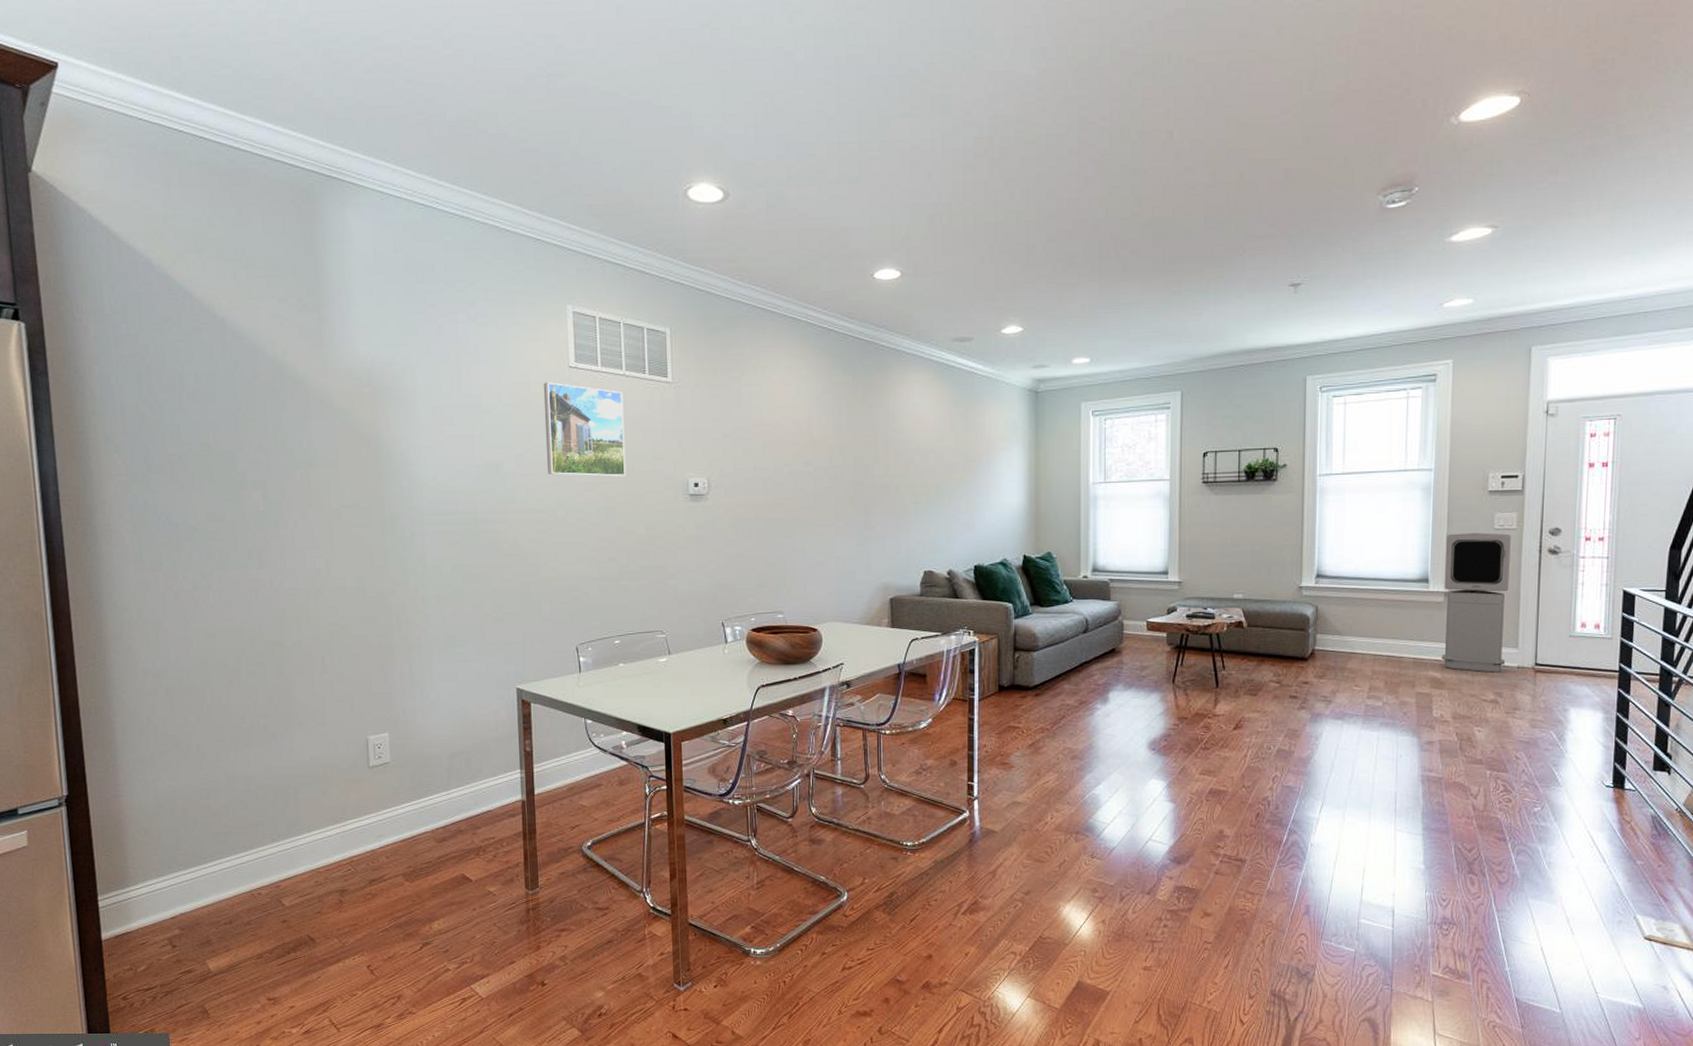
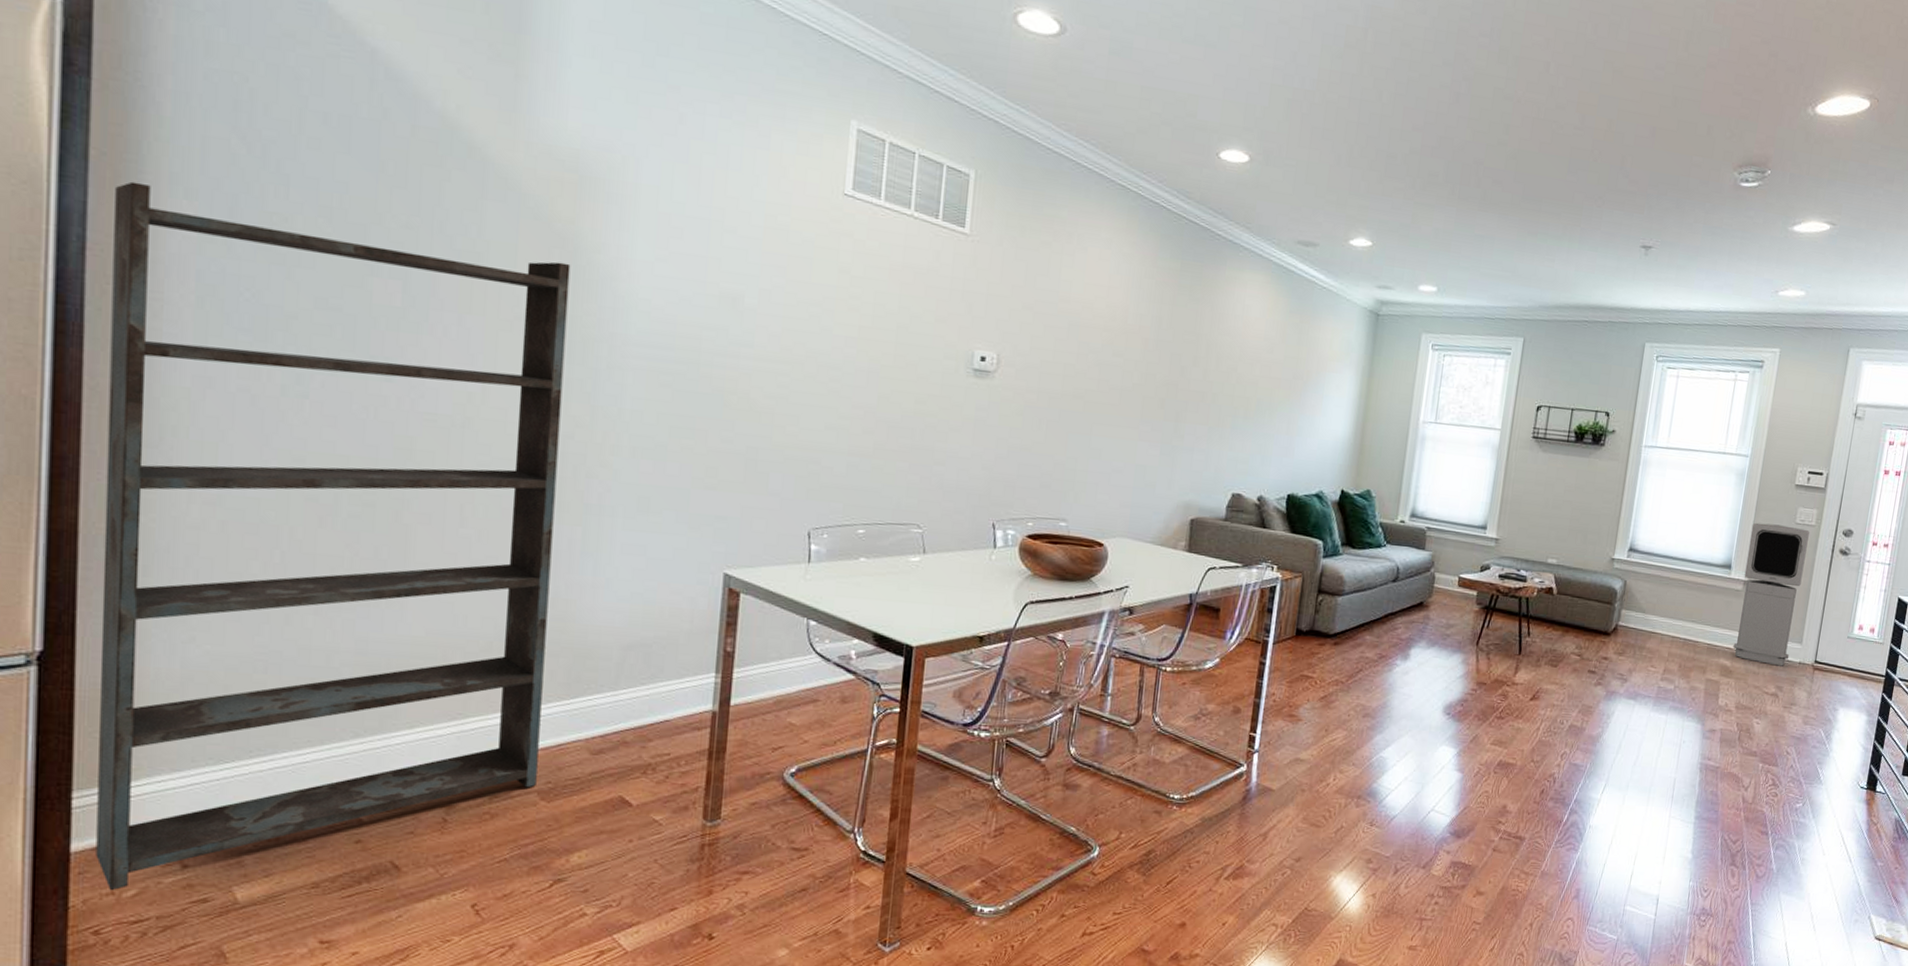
bookshelf: none [72,447,401,967] -> present [96,181,571,891]
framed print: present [543,382,626,477] -> none [799,207,908,336]

